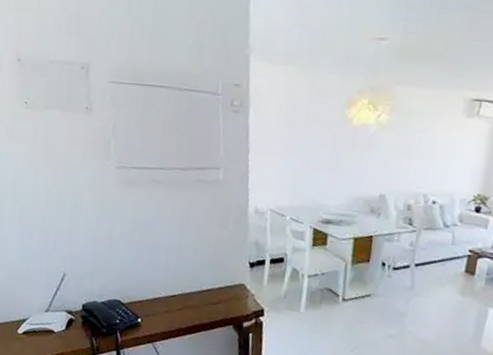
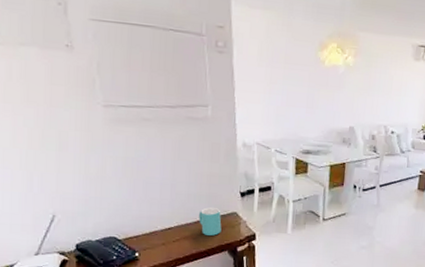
mug: none [203,276,228,308] -> present [199,207,222,236]

